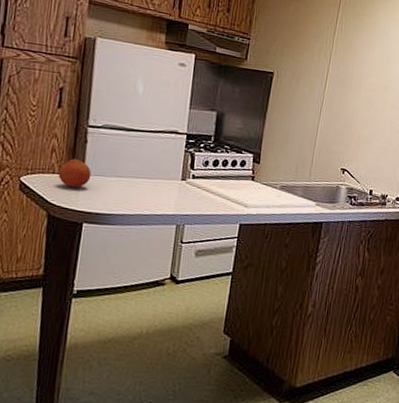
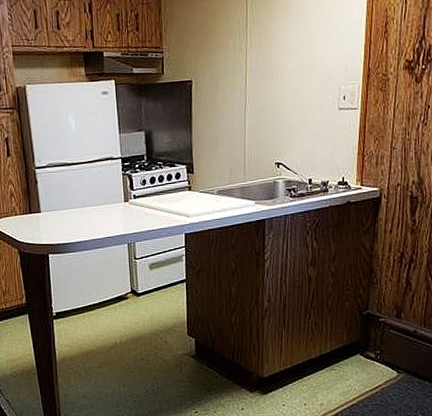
fruit: present [58,158,92,188] -> none [19,199,47,225]

